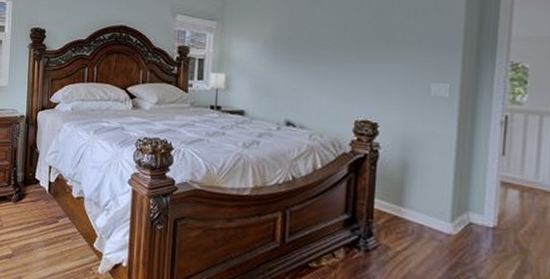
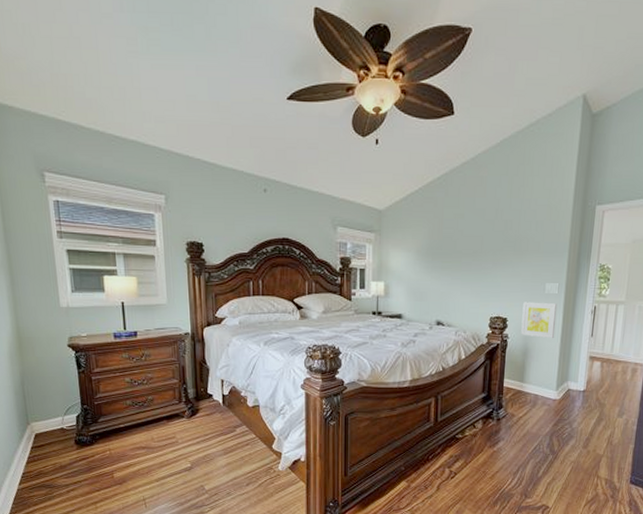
wall art: none [397,105,449,154] -> present [521,302,558,339]

